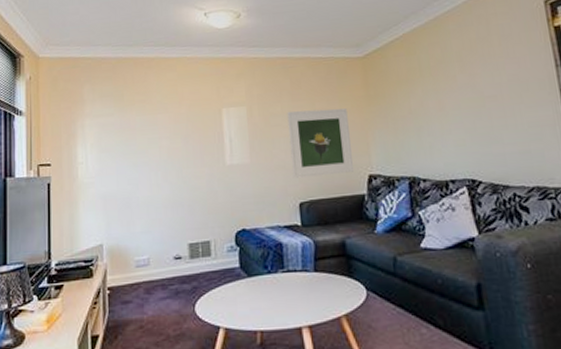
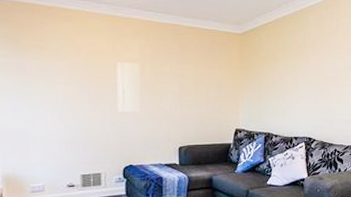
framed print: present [287,108,355,178] -> none [174,71,225,127]

